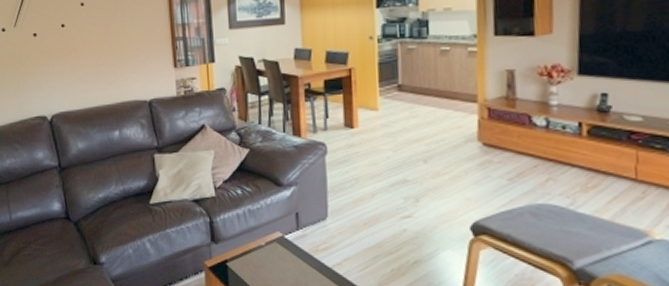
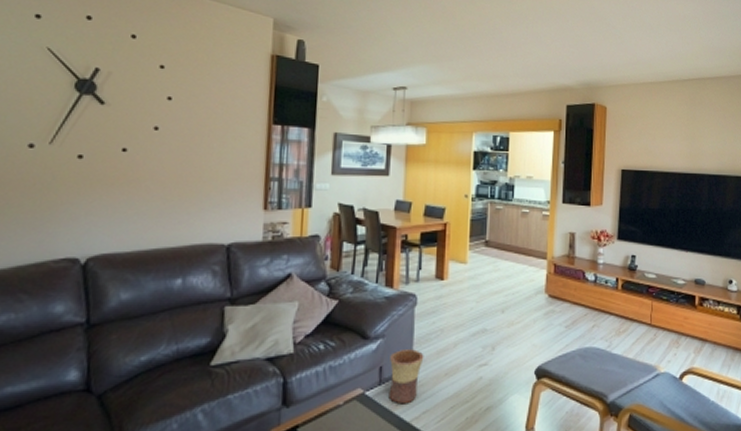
flower pot: none [305,197,340,250] -> present [388,349,424,404]

